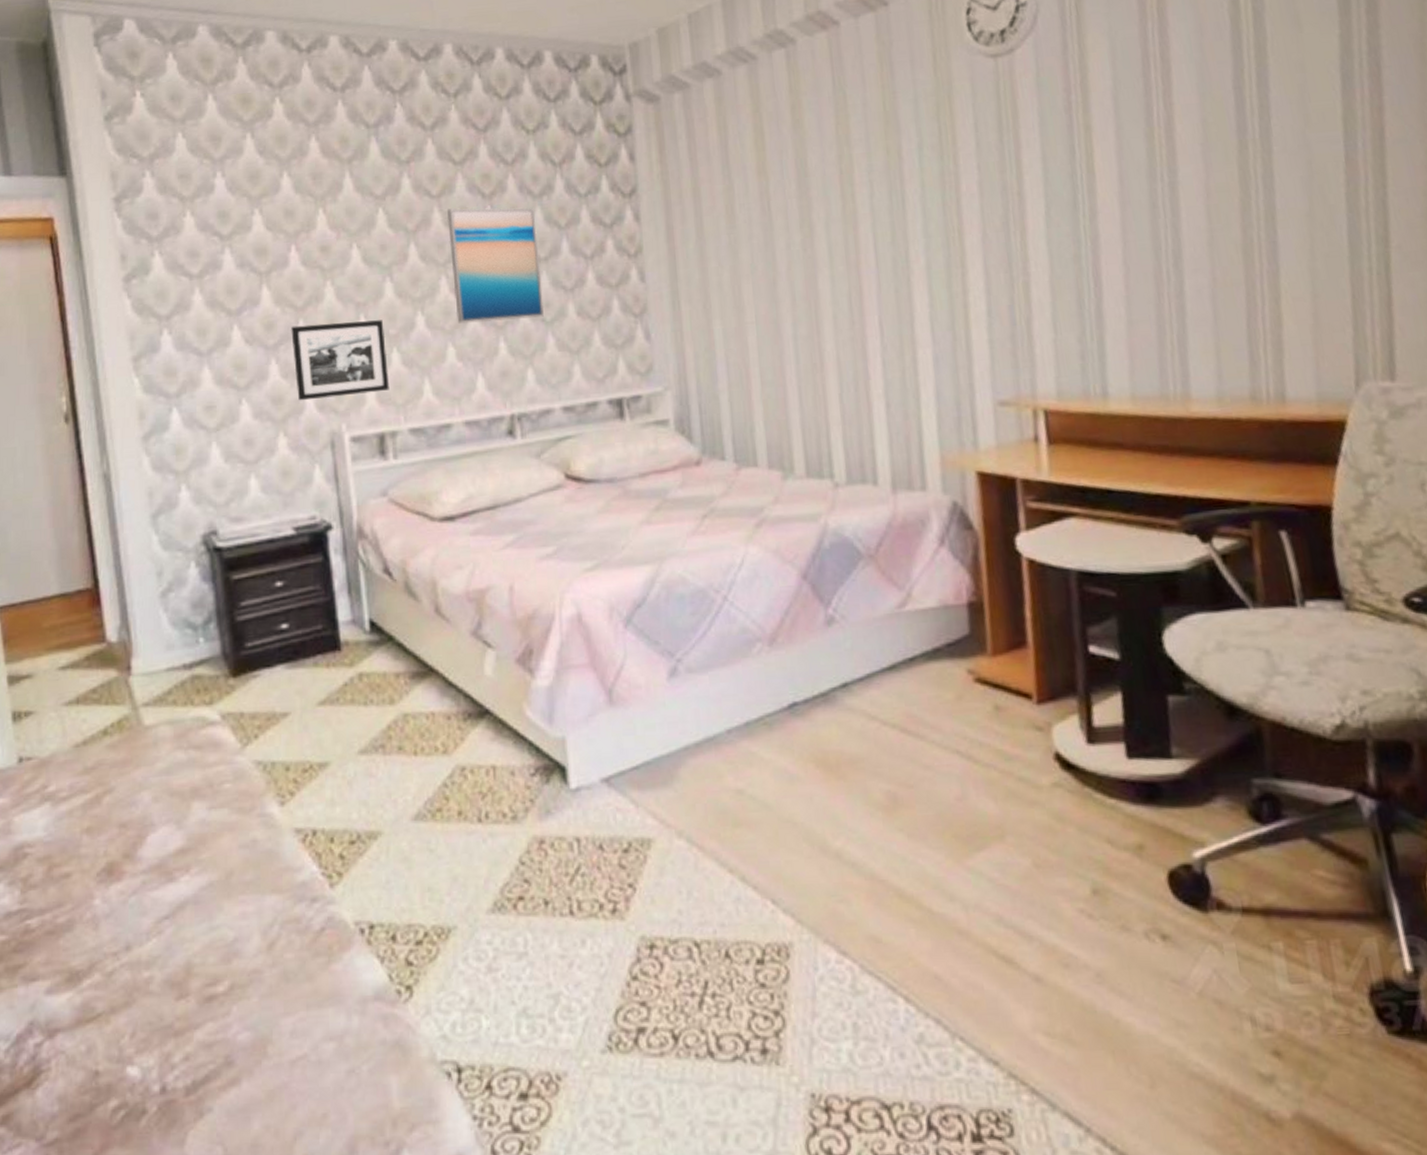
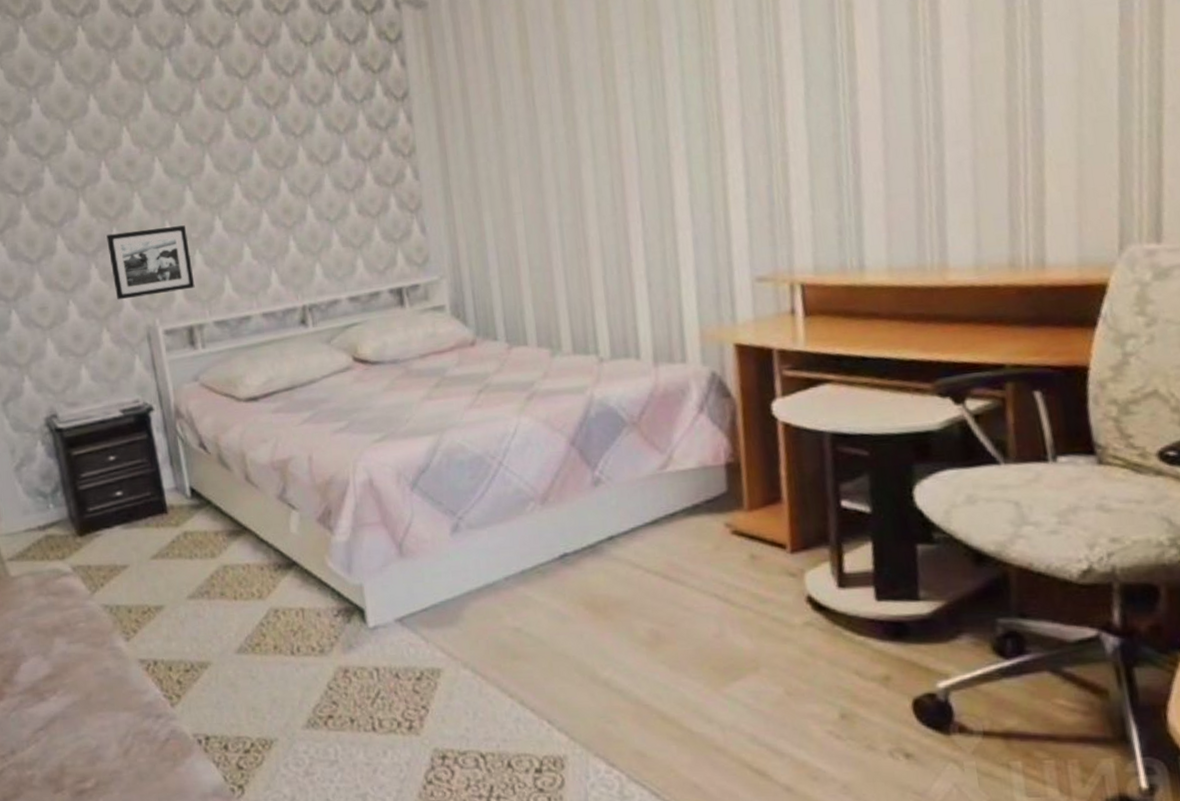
wall art: present [448,207,545,324] -> none [237,115,328,226]

